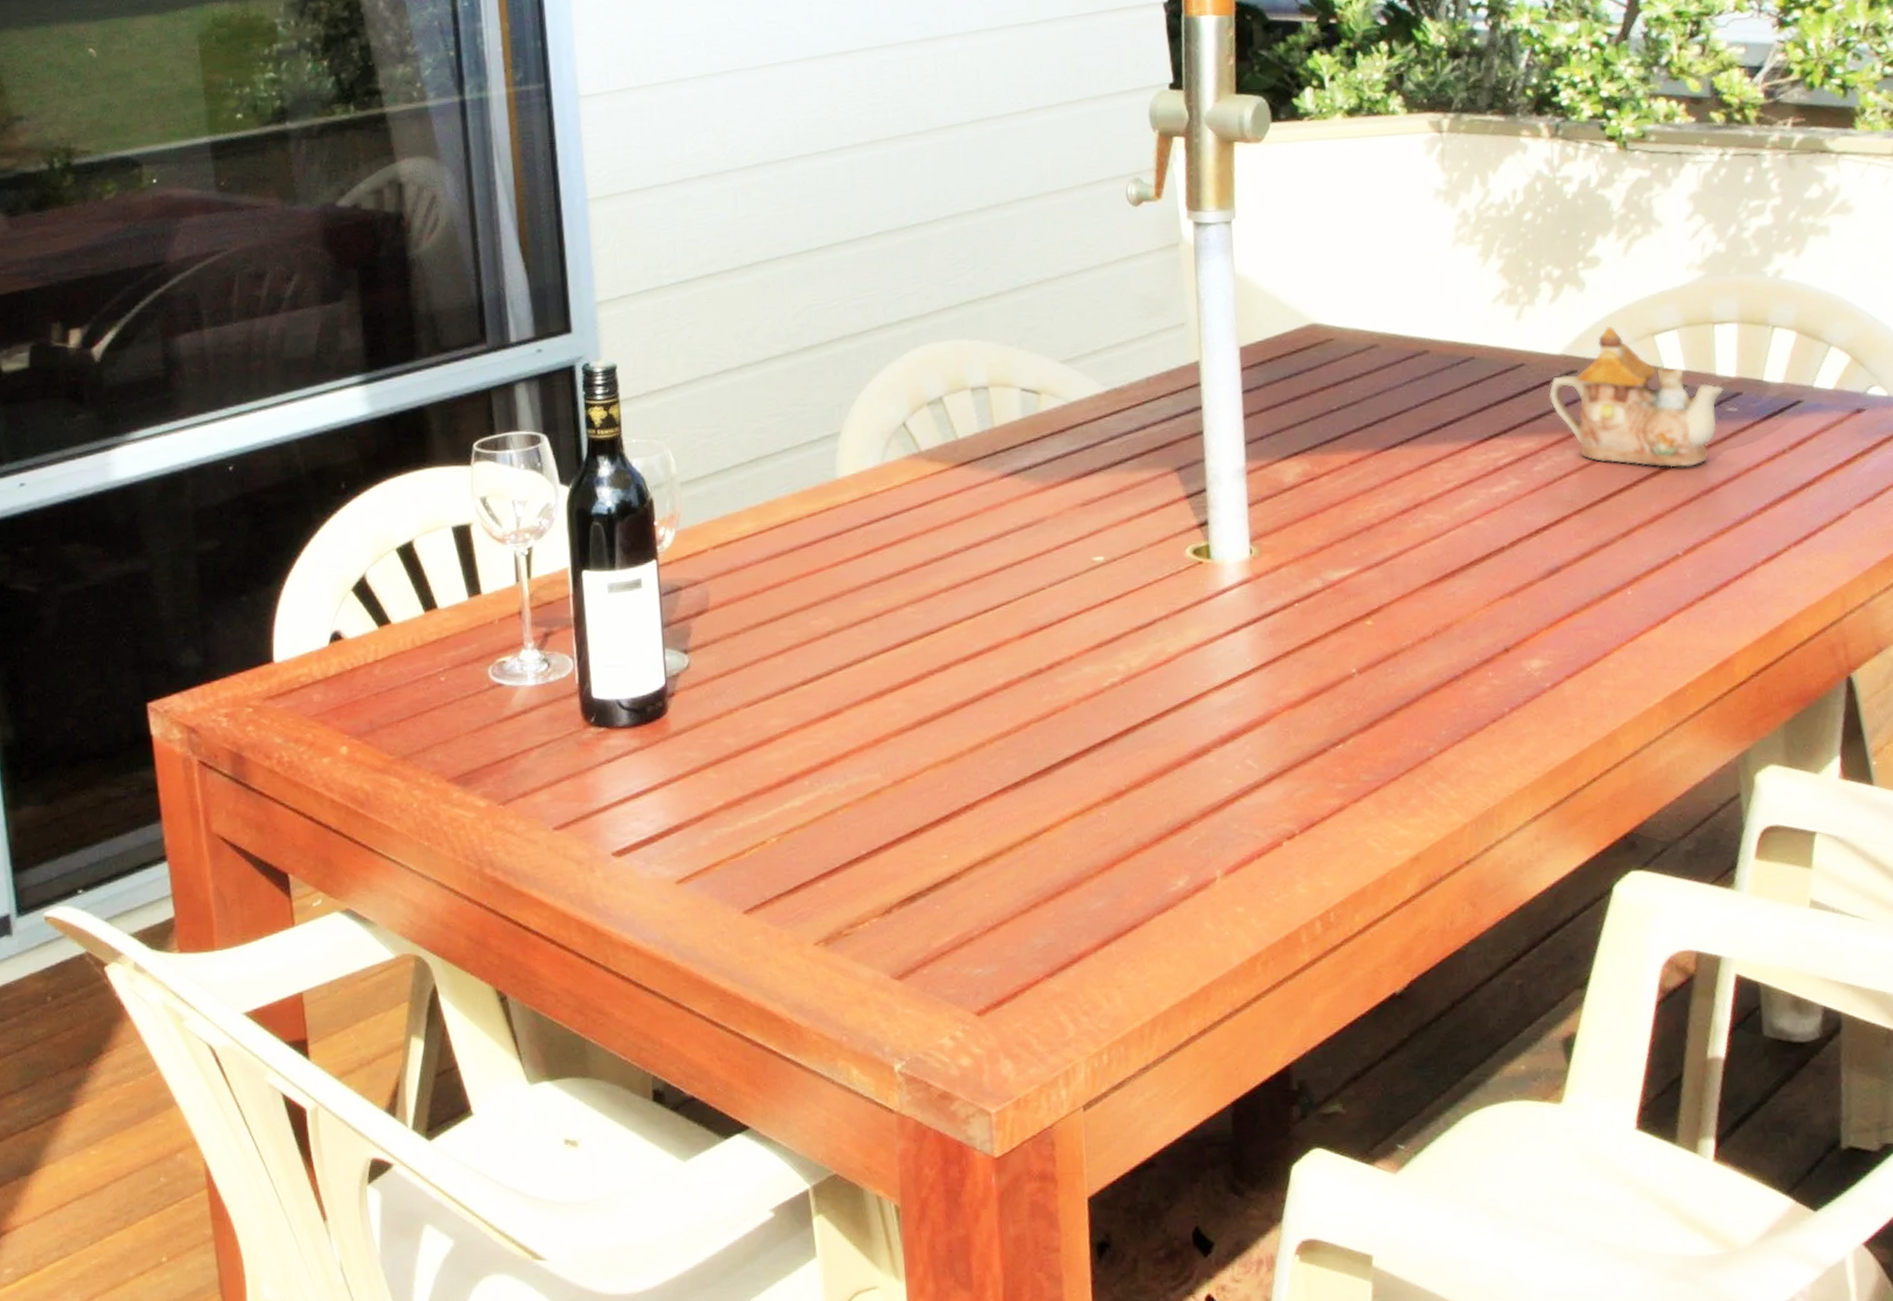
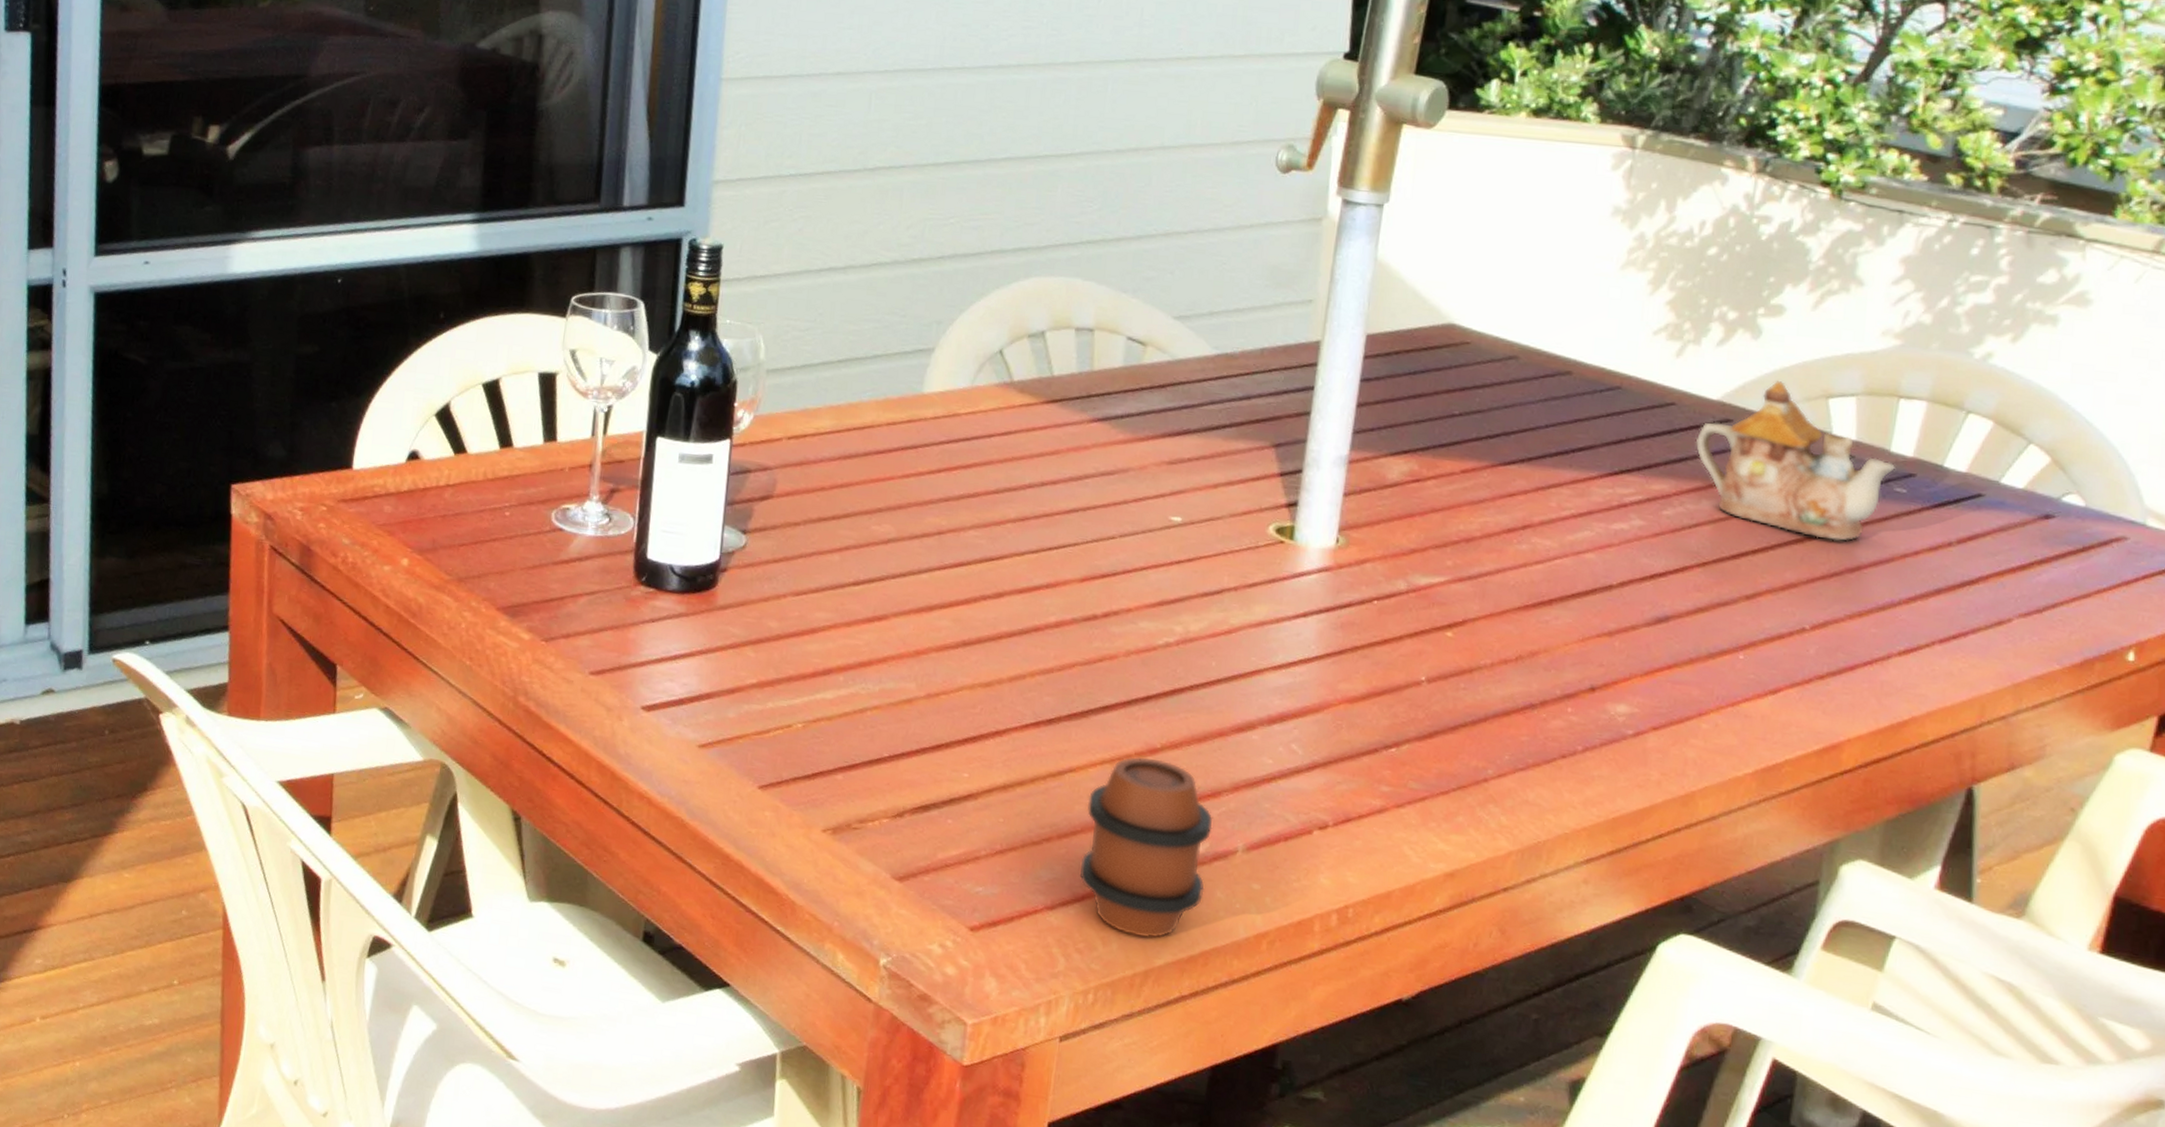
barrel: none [1067,801,1193,985] -> present [1079,756,1213,938]

